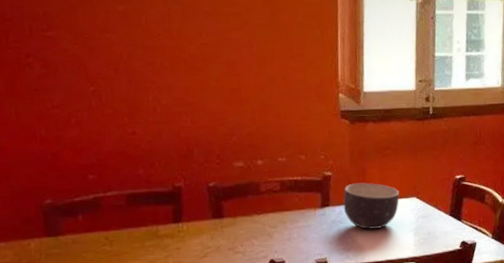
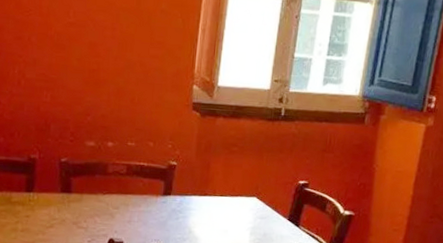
bowl: present [343,182,399,229] -> none [184,176,241,223]

